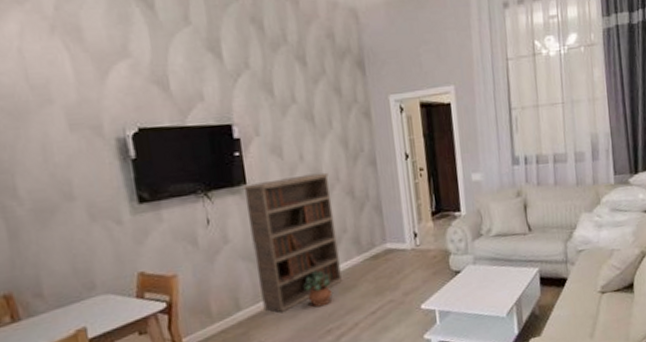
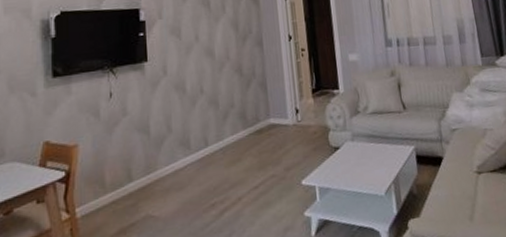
bookshelf: present [242,172,342,313] -> none [143,51,228,185]
potted plant: present [303,270,332,308] -> none [191,143,218,181]

